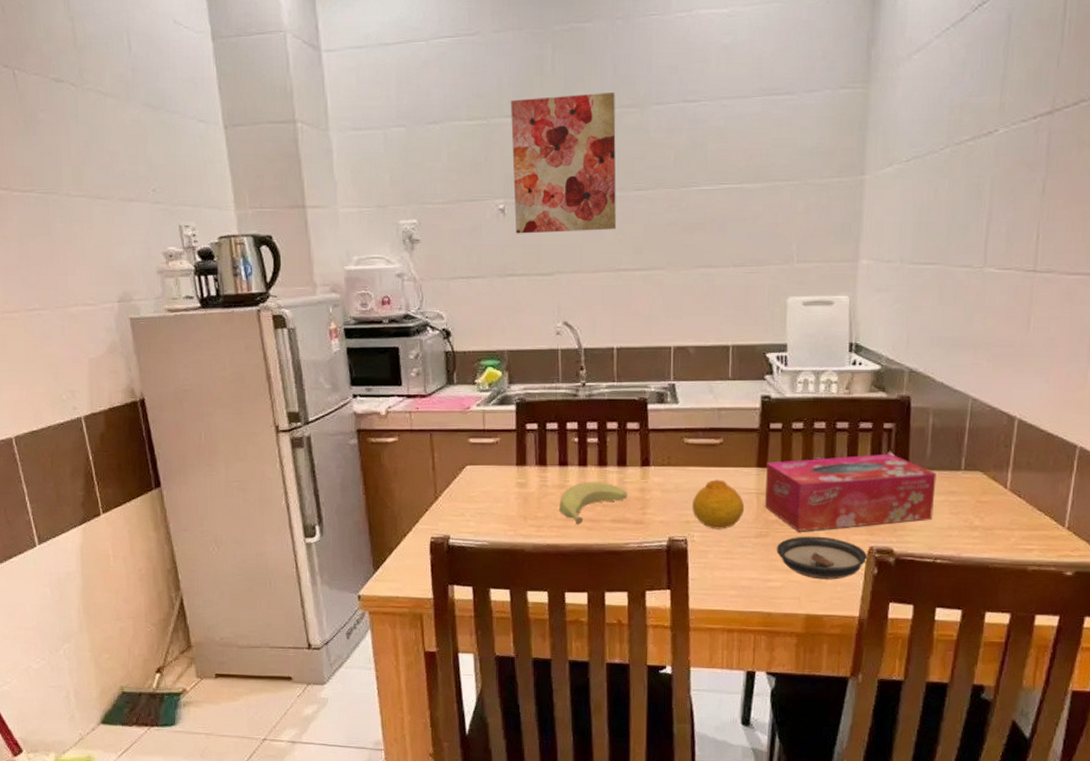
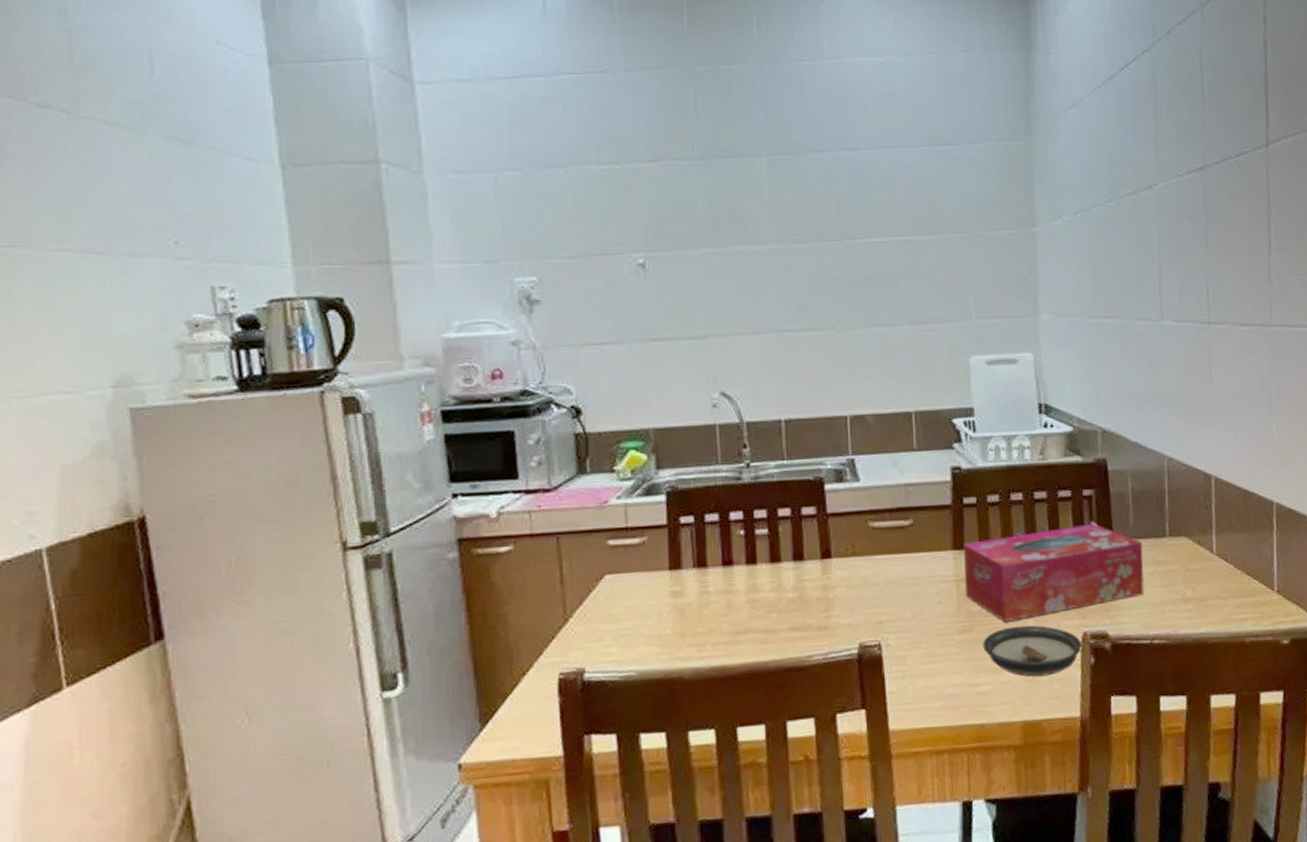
wall art: present [511,91,616,234] -> none [649,137,776,292]
banana: present [559,481,627,525] -> none [725,582,807,638]
fruit: present [692,480,745,530] -> none [884,568,944,629]

